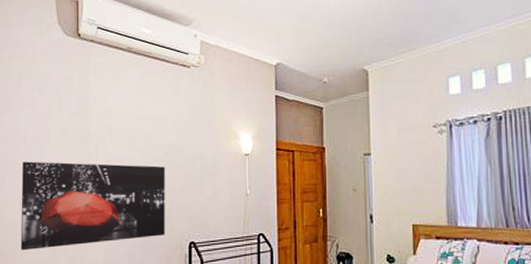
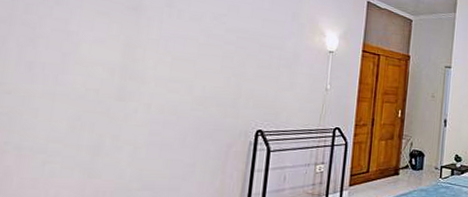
wall art: present [20,161,165,251] -> none [22,21,236,125]

